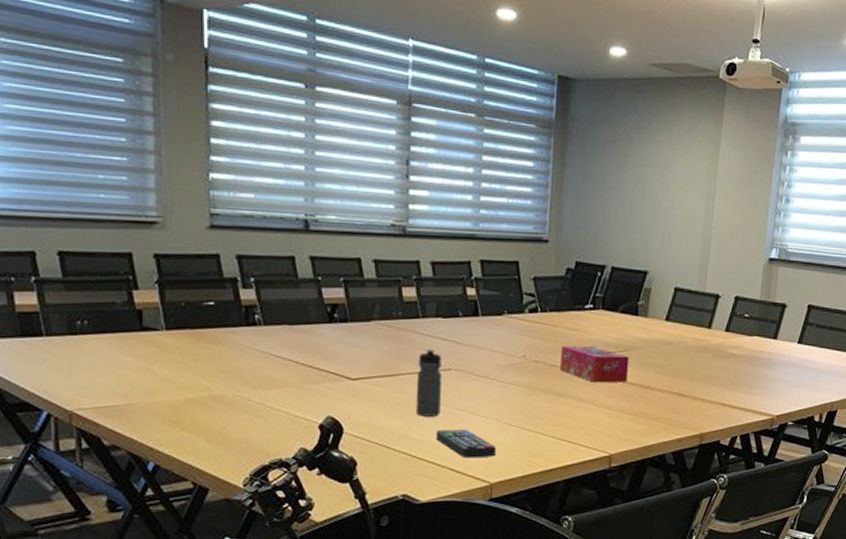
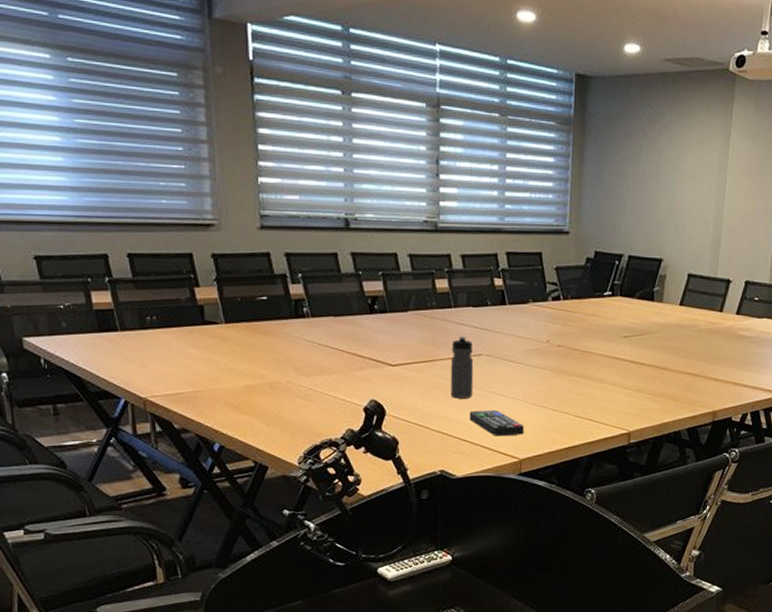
tissue box: present [559,346,629,383] -> none [581,331,646,365]

